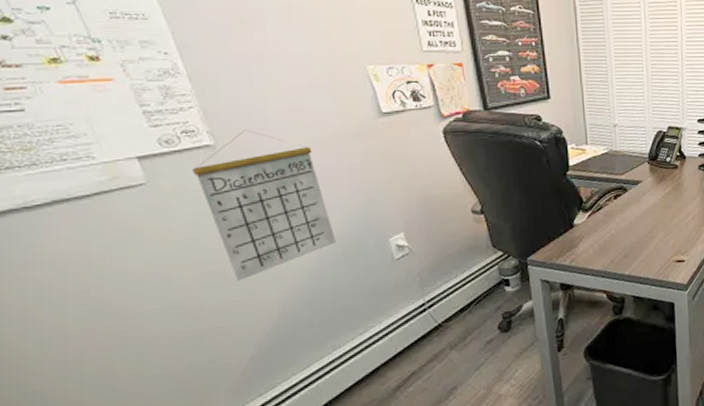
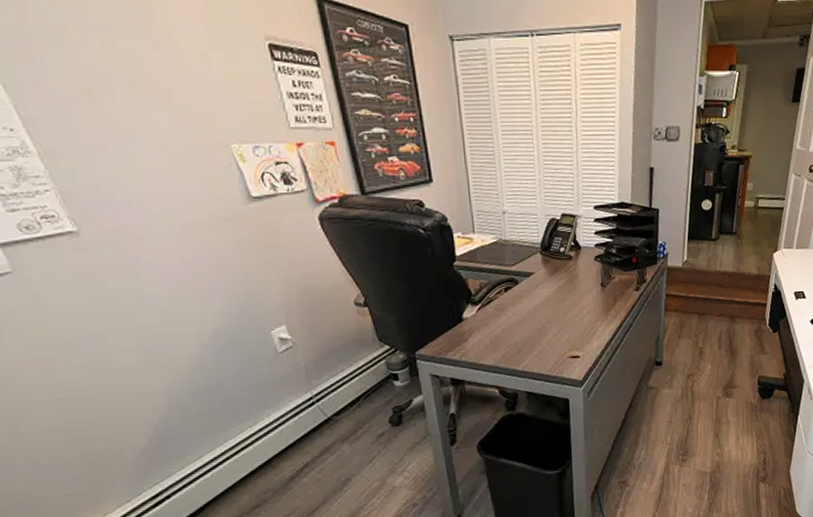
calendar: present [193,129,336,281] -> none [58,215,216,373]

